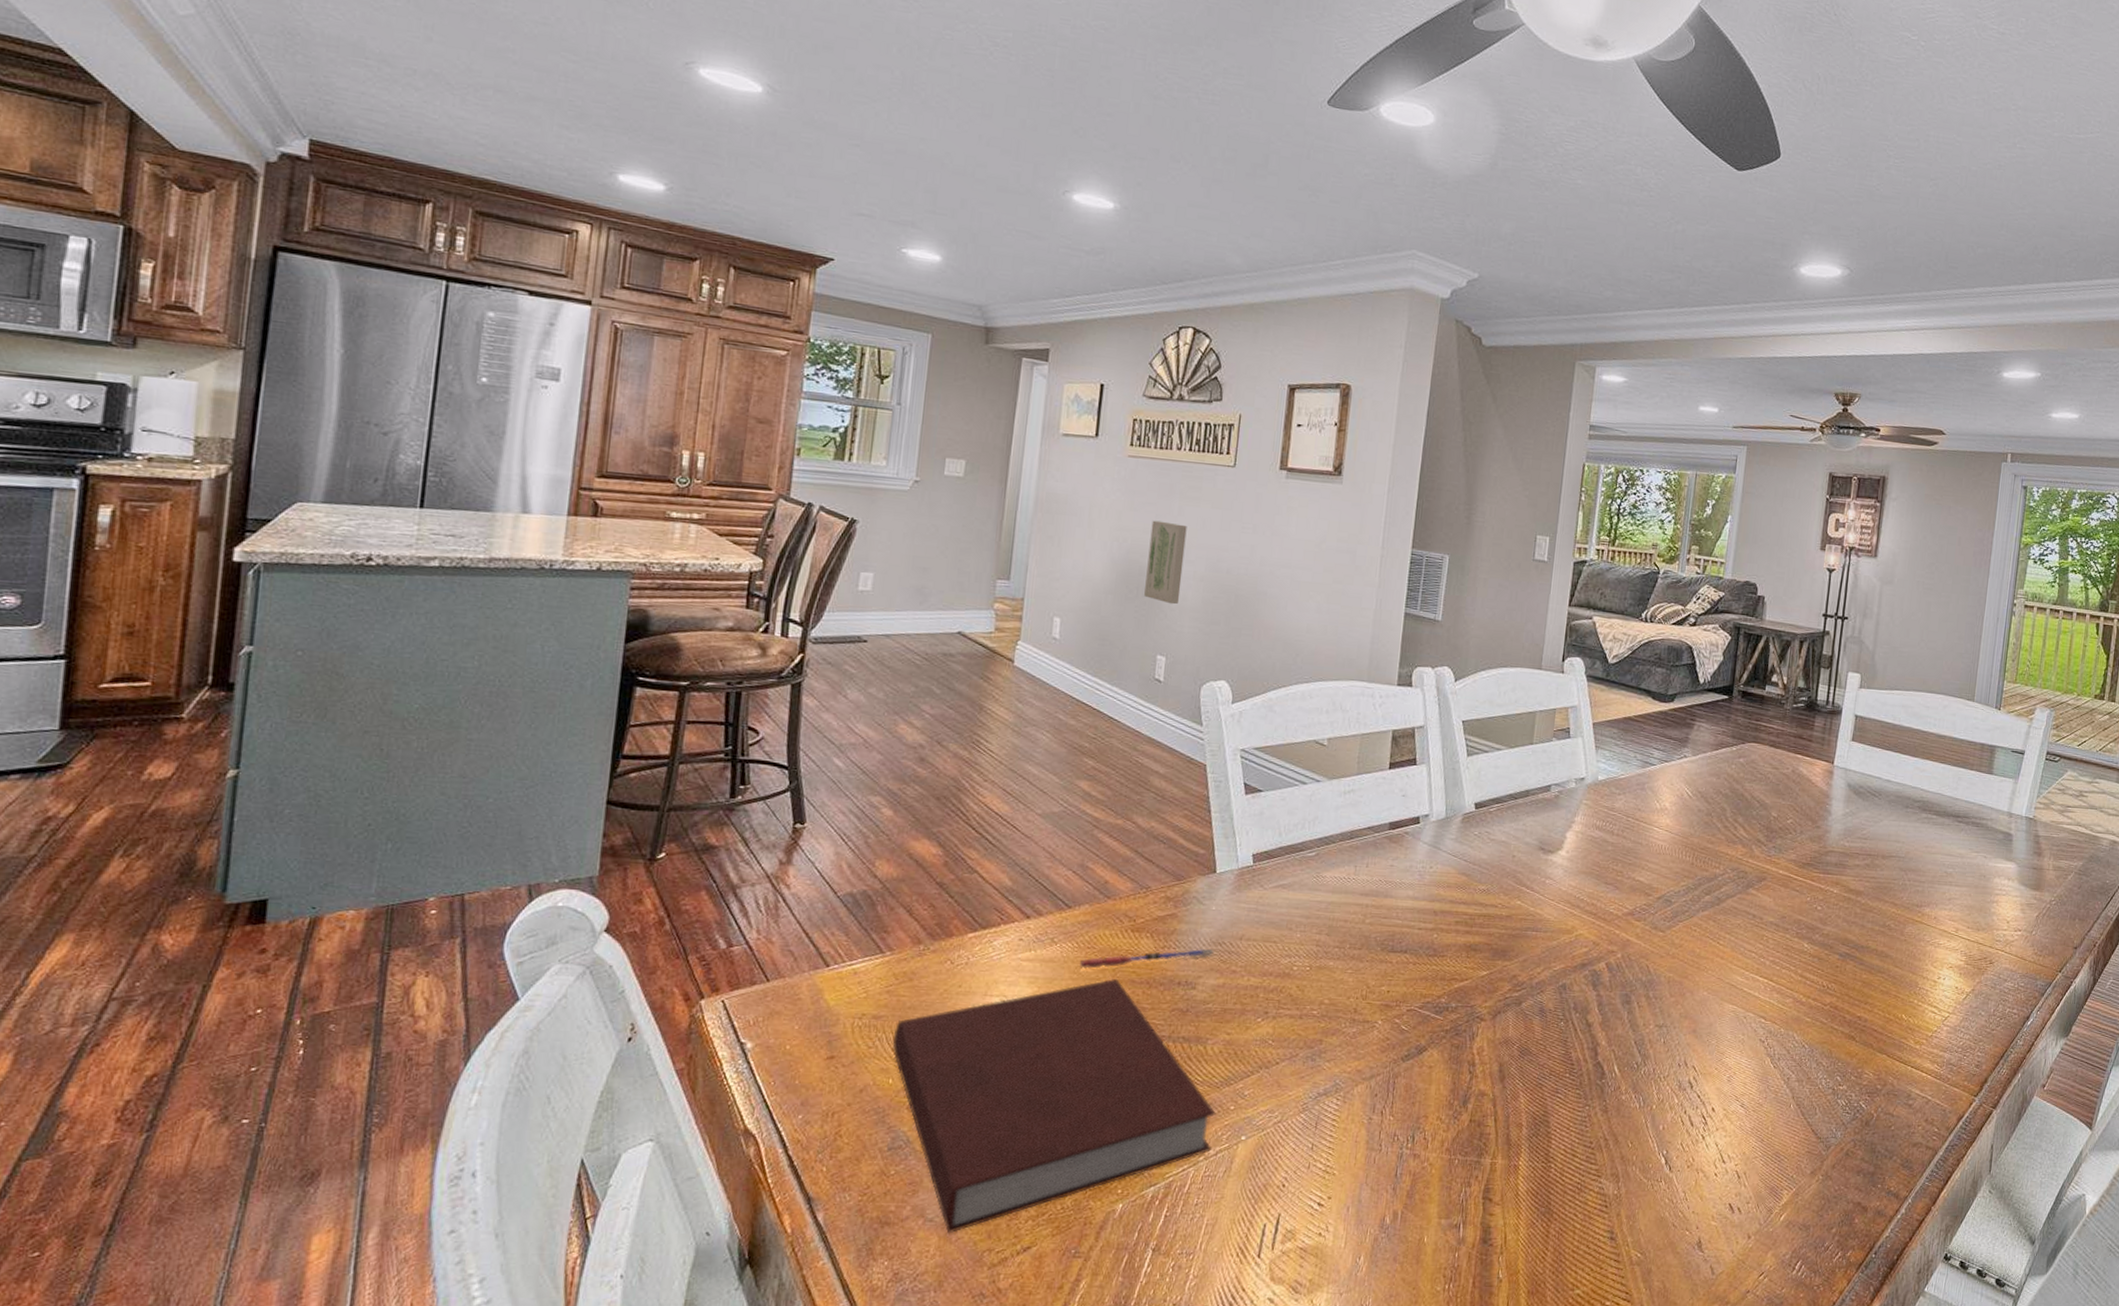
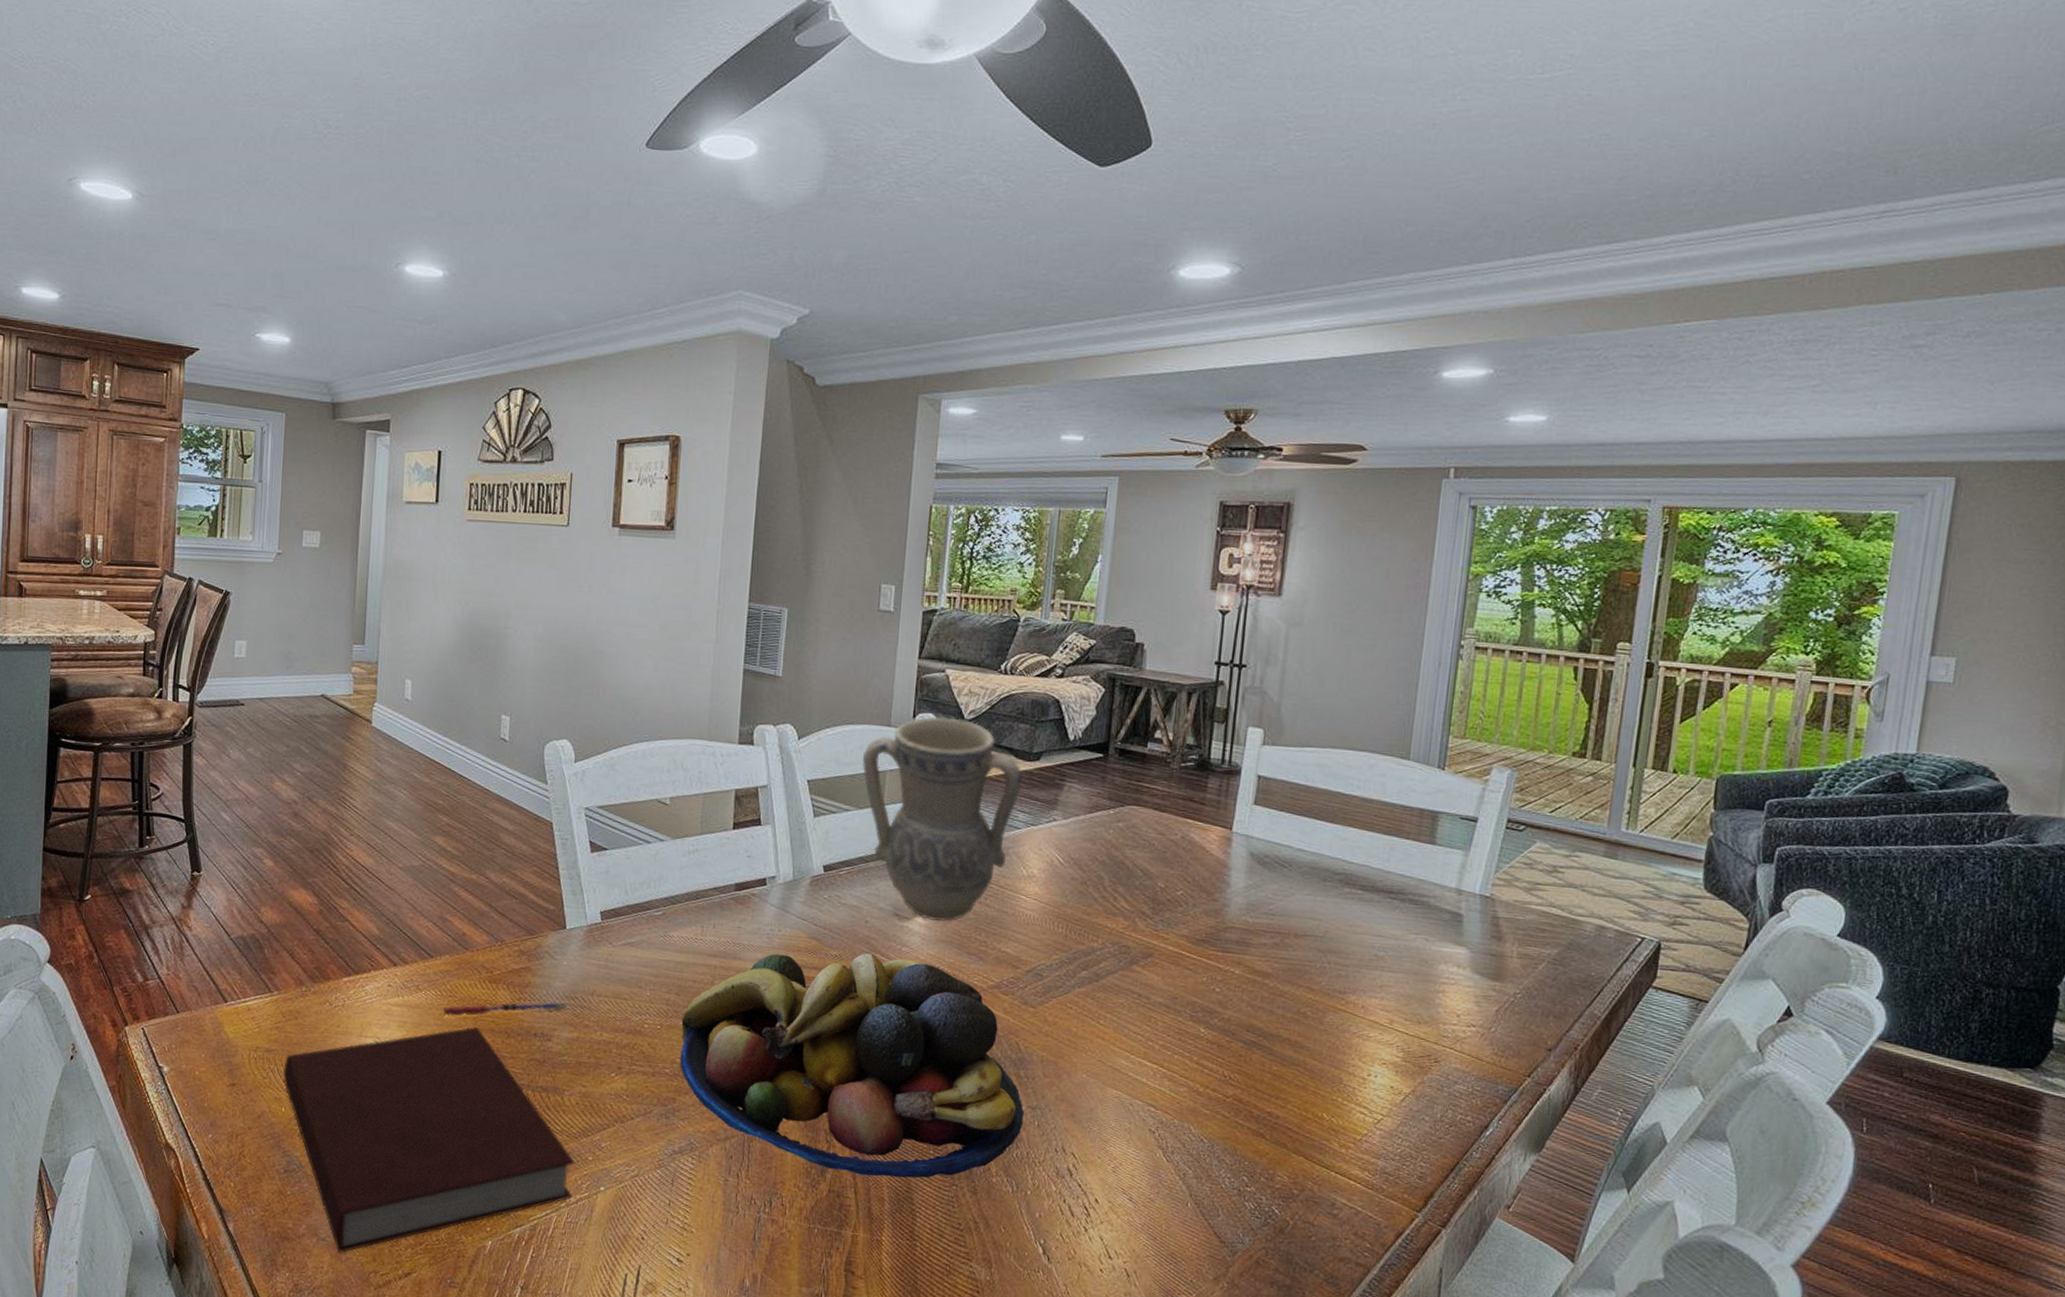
wall art: present [1144,520,1187,605] -> none [487,582,525,665]
fruit bowl: none [1328,884,1652,1103] -> present [680,951,1024,1178]
vase: none [1514,661,1659,854] -> present [862,717,1023,922]

